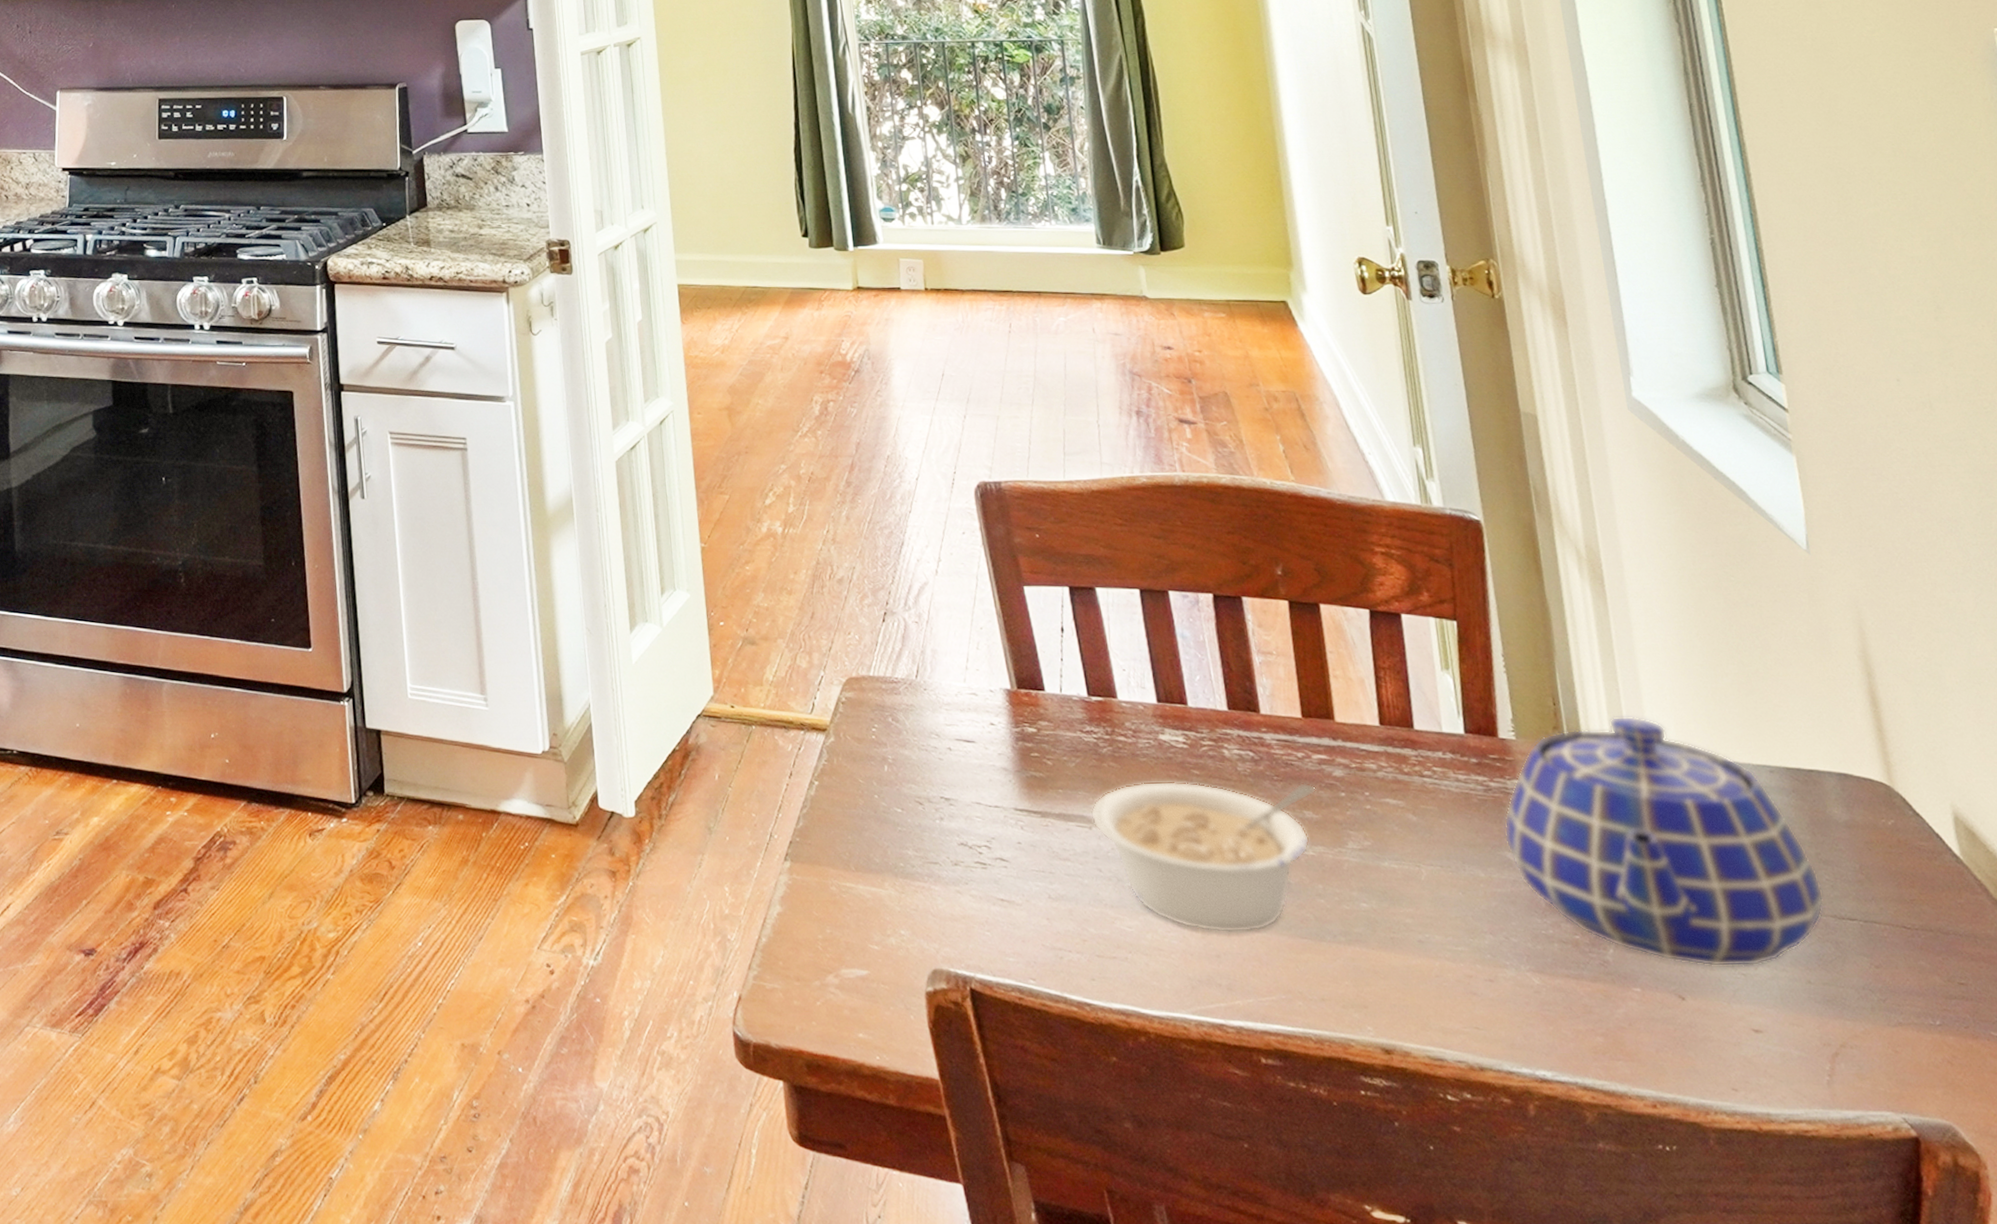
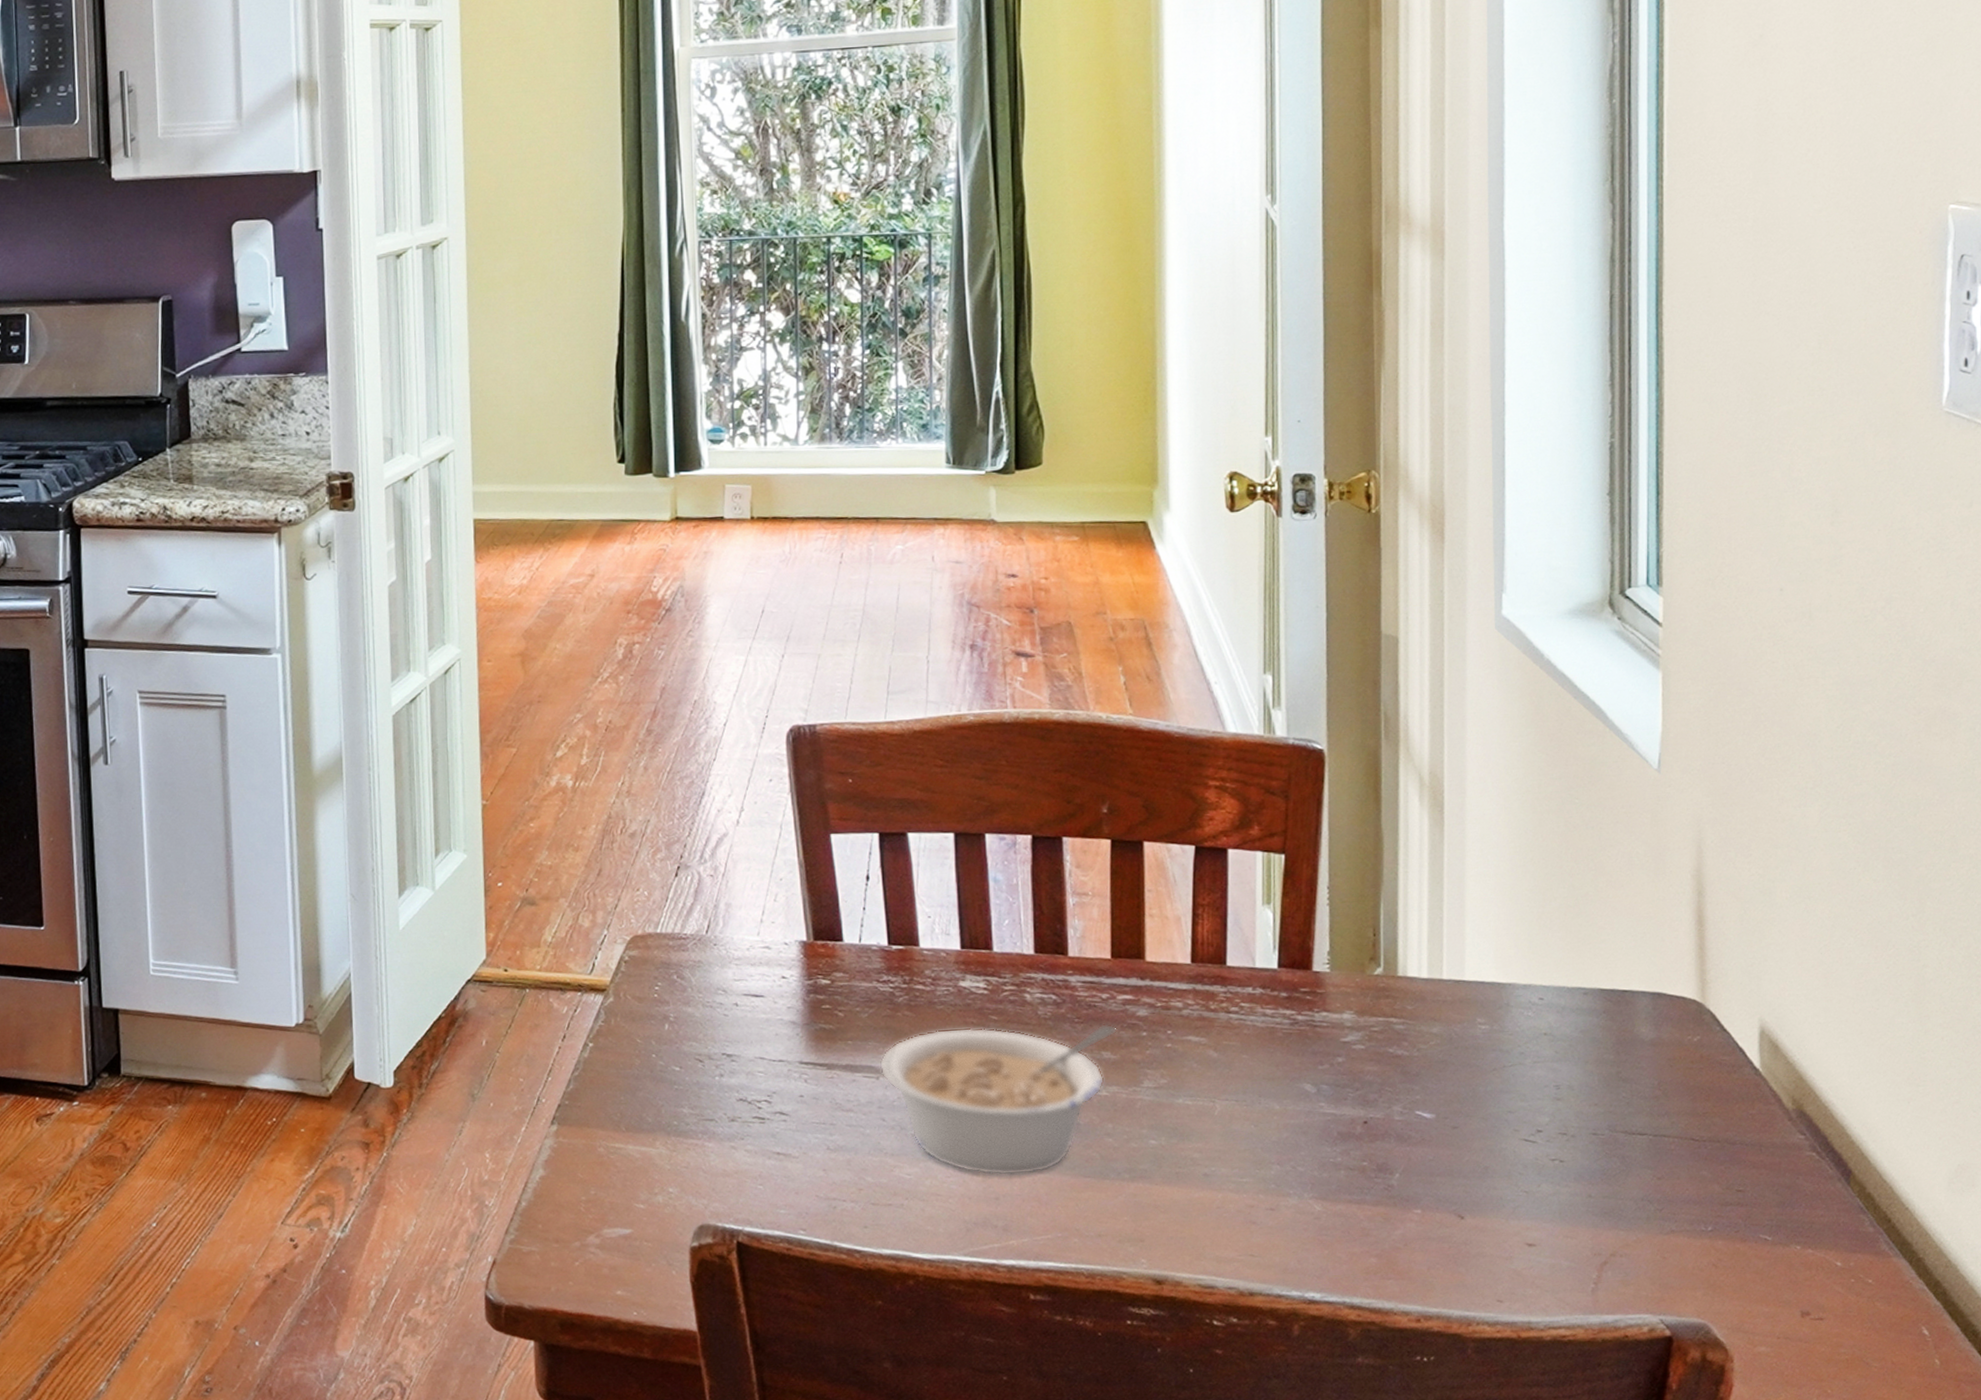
teapot: present [1503,716,1825,967] -> none [1304,944,1618,1186]

